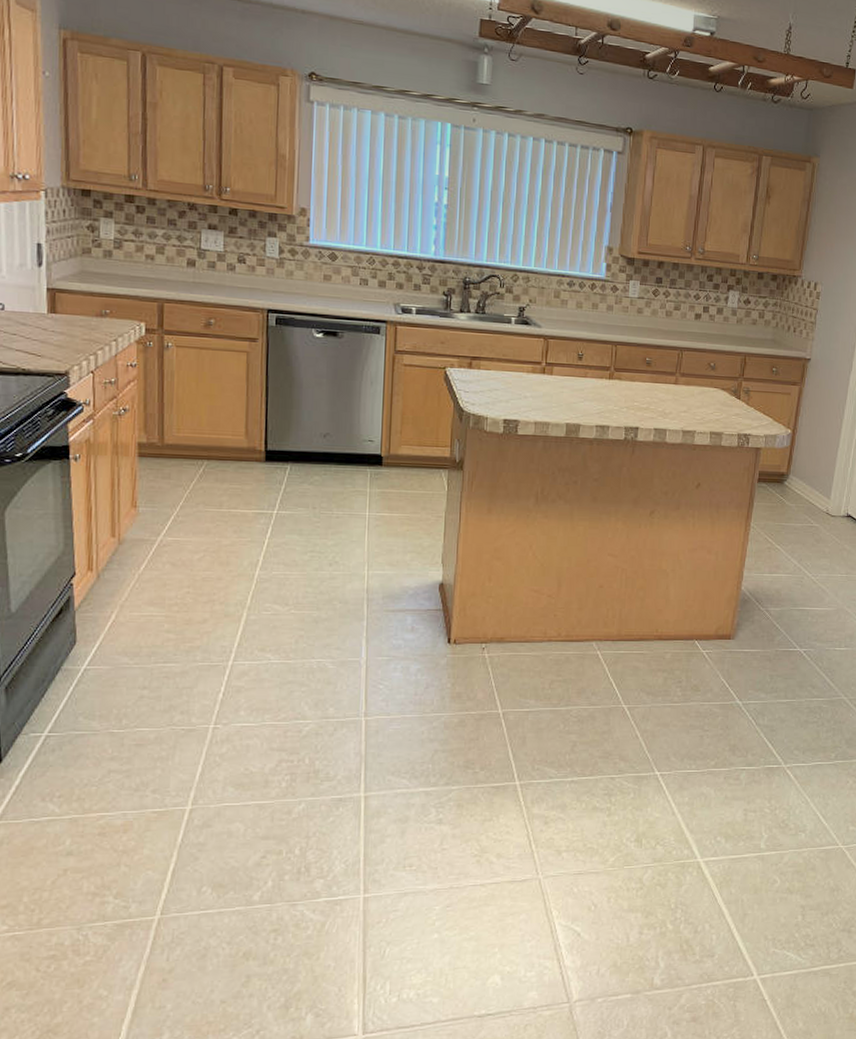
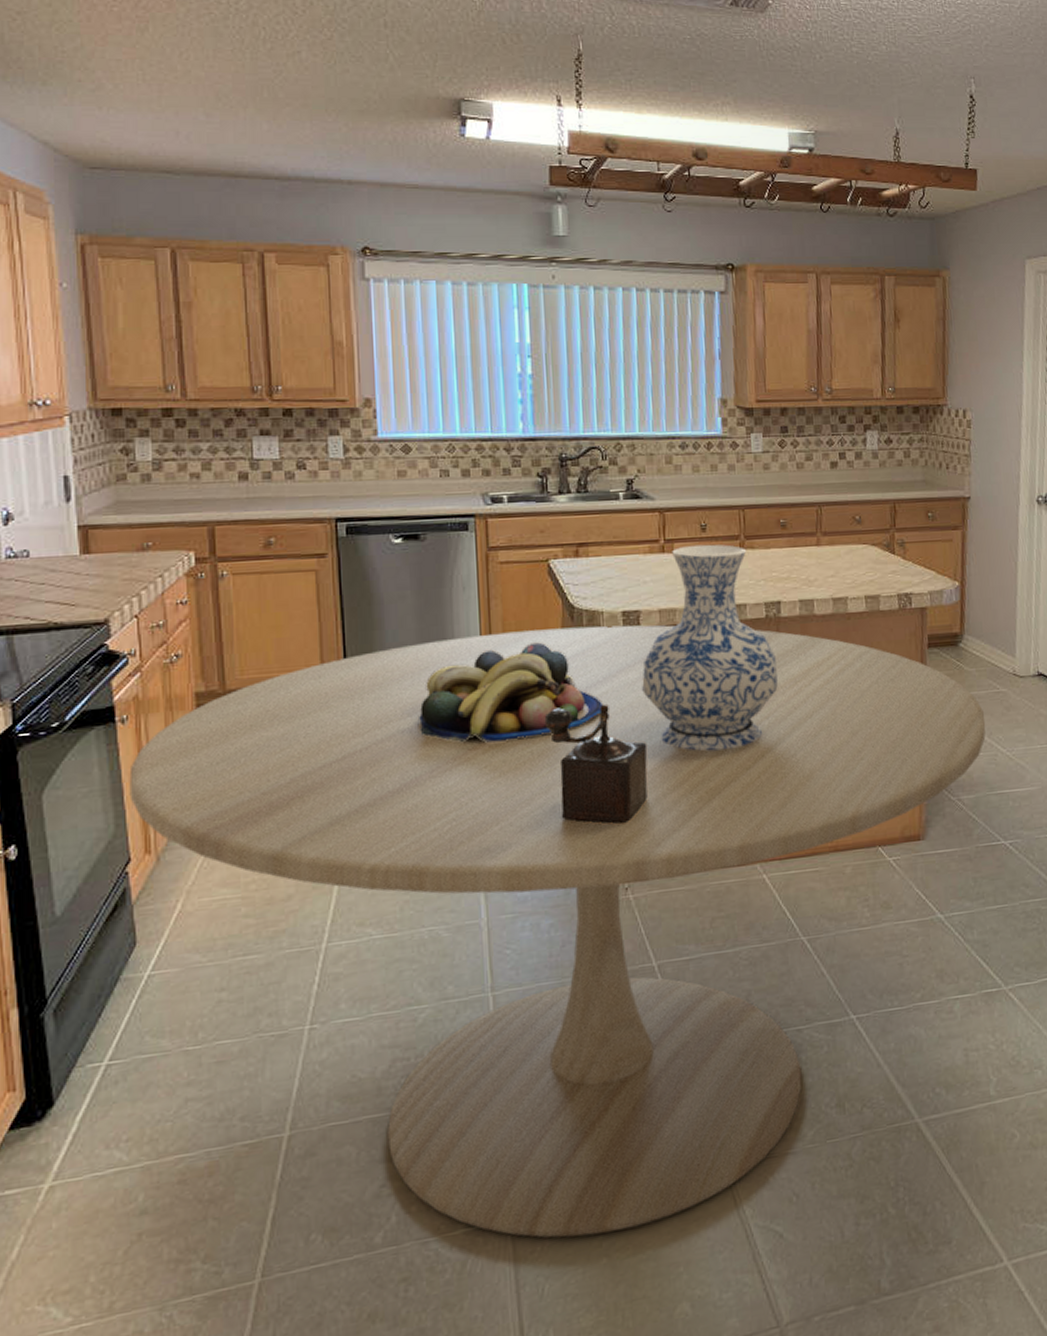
dining table: none [78,424,798,915] -> present [129,625,986,1238]
fruit bowl: none [324,436,479,515] -> present [419,642,603,743]
pepper mill: none [429,493,513,596] -> present [544,703,648,825]
vase: none [514,370,629,546] -> present [642,544,778,751]

